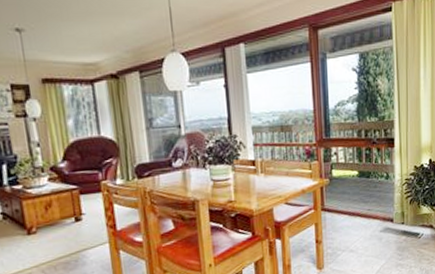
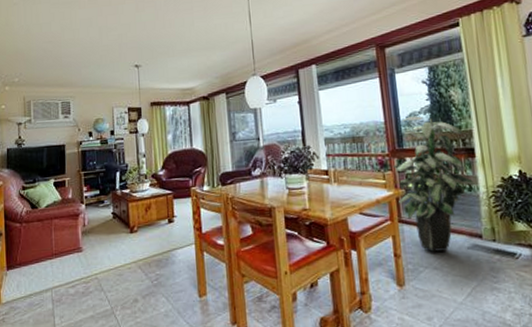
indoor plant: none [318,105,392,236] -> present [392,116,475,252]

